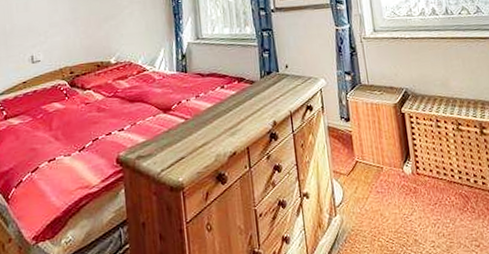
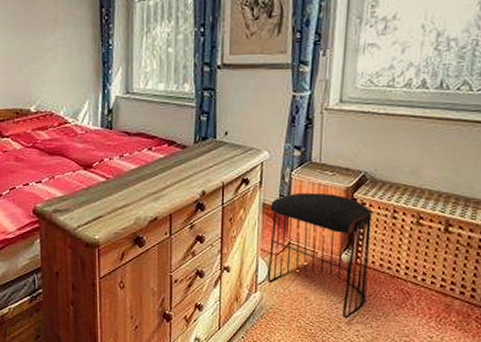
stool: none [334,111,434,231] -> present [267,193,372,319]

